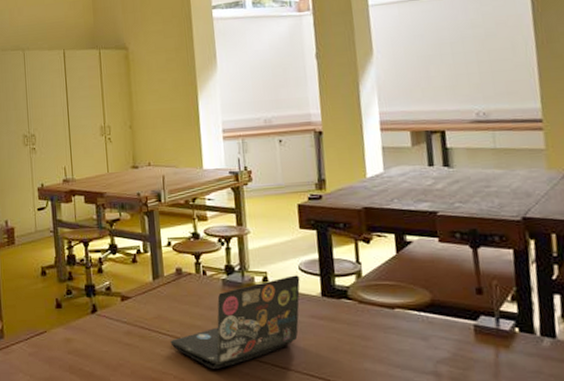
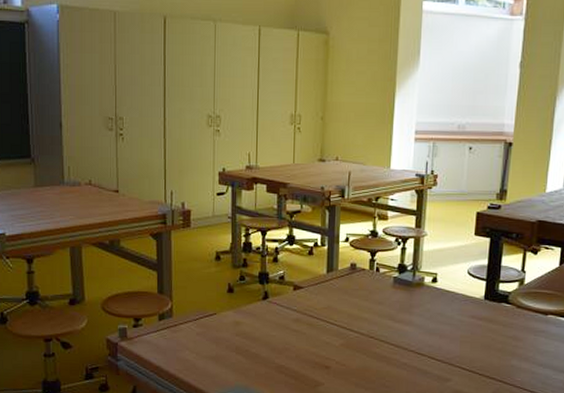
laptop: present [170,275,300,369] -> none [336,278,467,358]

